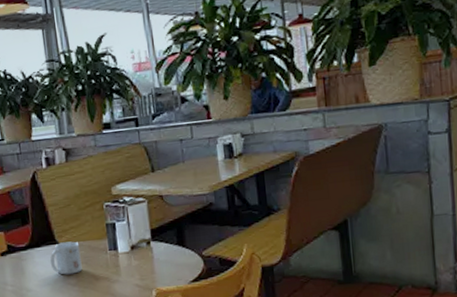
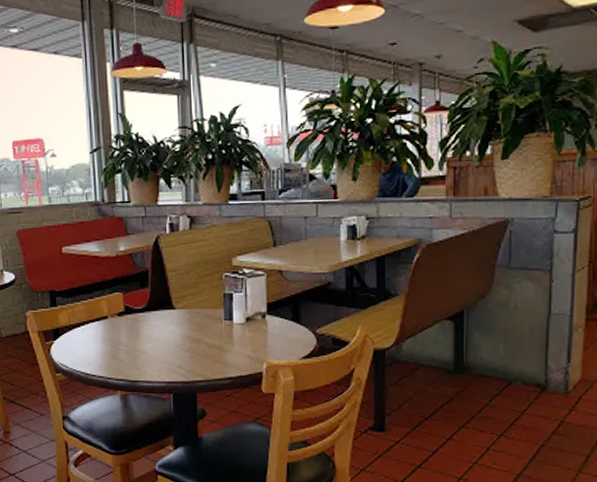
mug: present [50,241,82,275] -> none [166,308,196,340]

